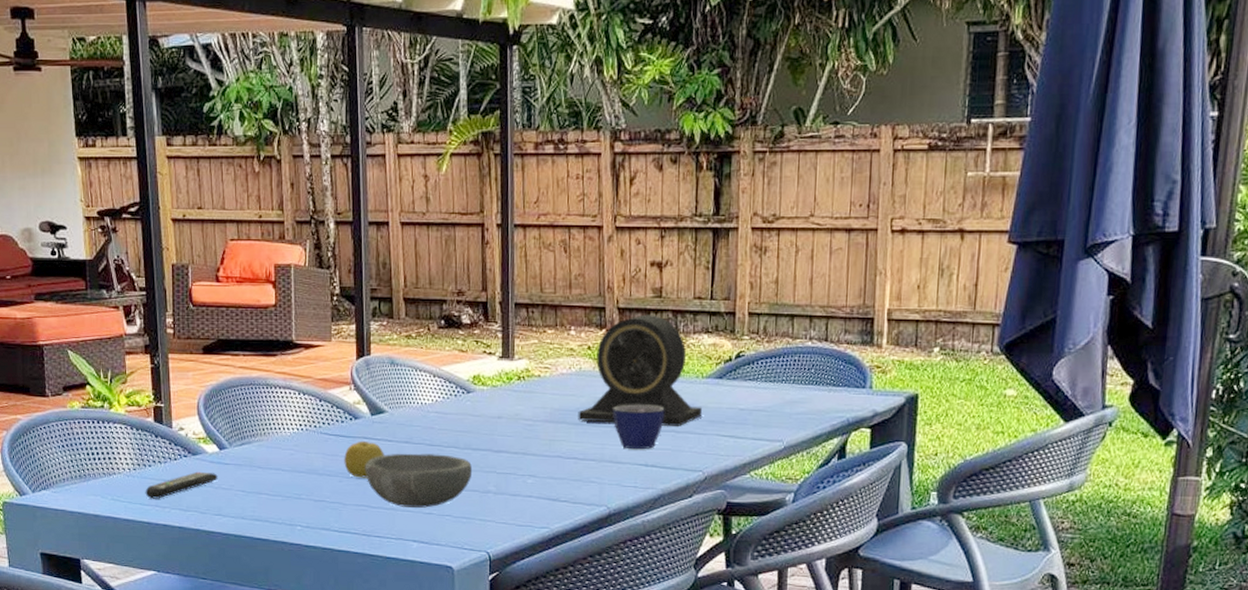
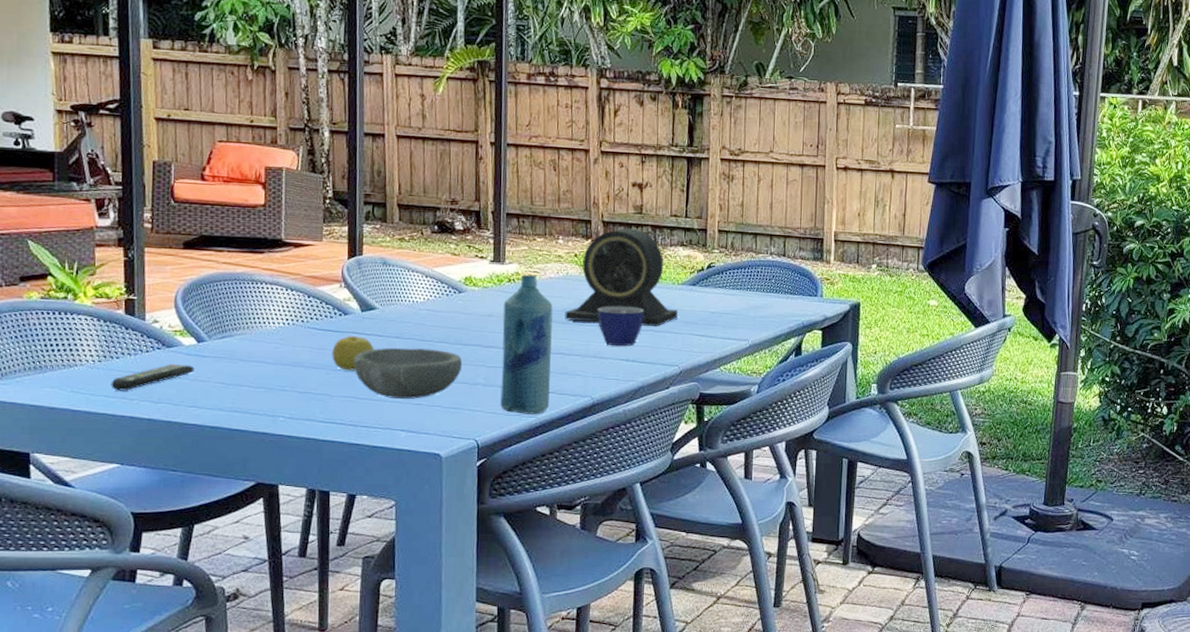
bottle: none [512,370,565,525] -> present [500,274,553,415]

